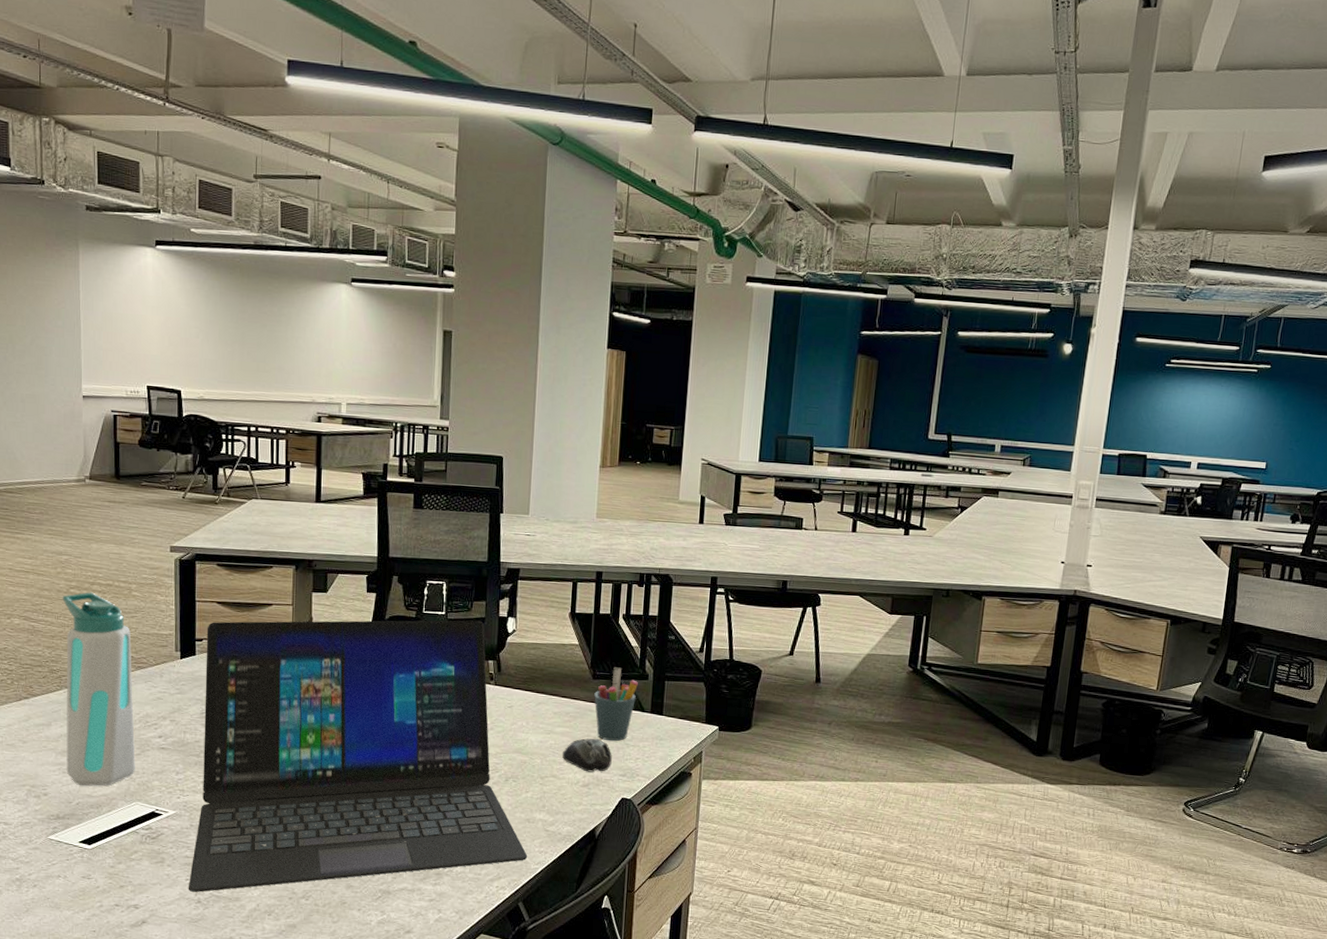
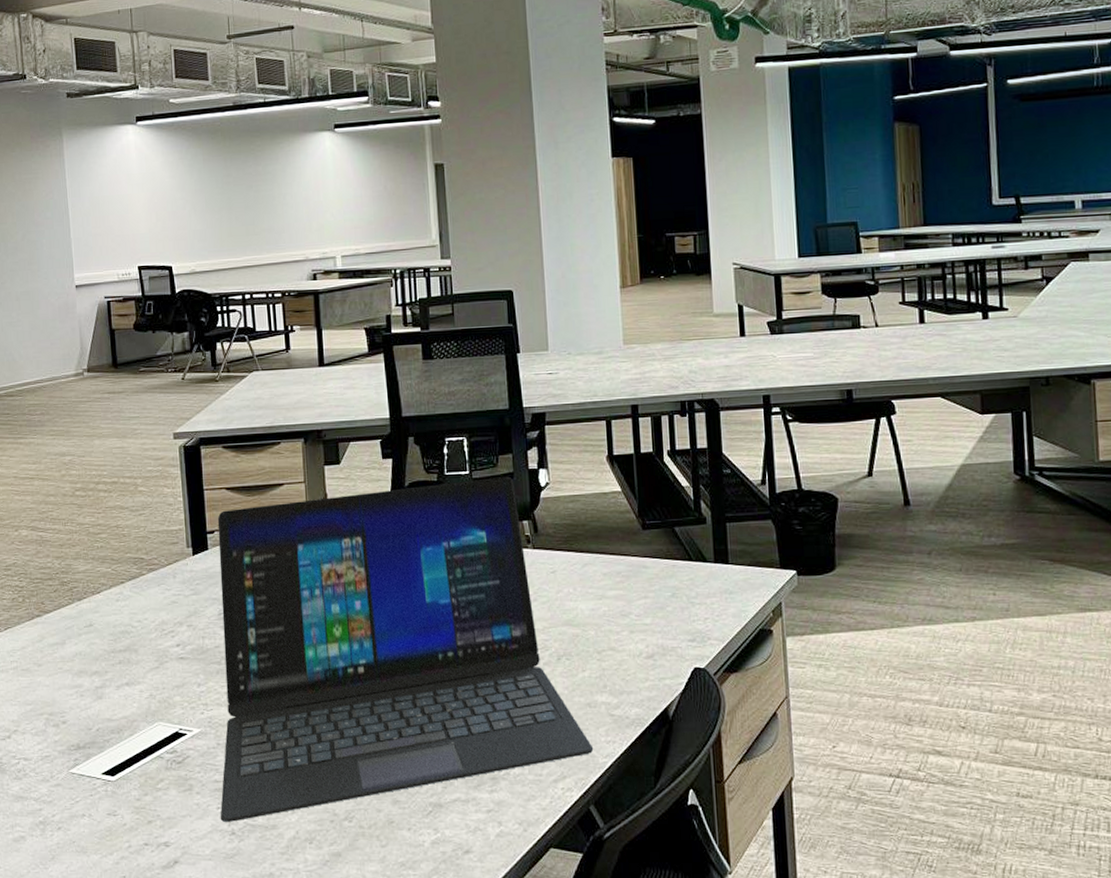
water bottle: present [62,592,135,786] -> none [68,492,155,710]
computer mouse: present [562,738,612,773] -> none [618,599,677,641]
pen holder: present [594,667,638,741] -> none [646,512,695,601]

